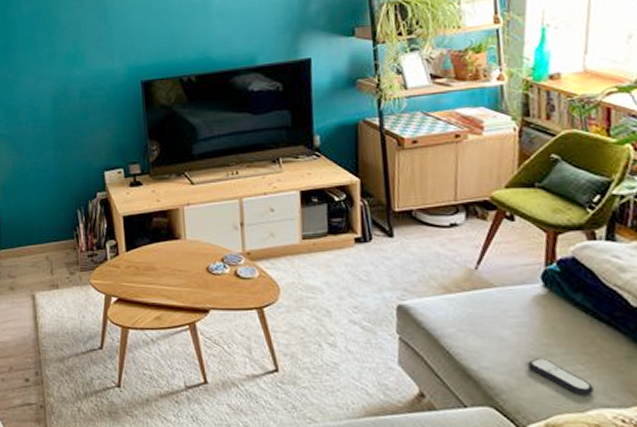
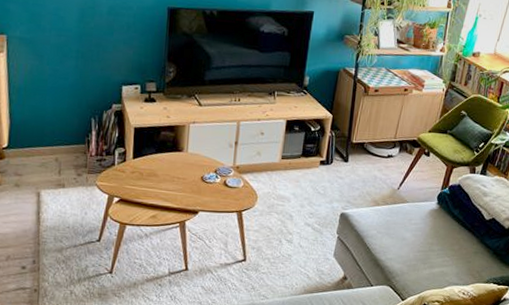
remote control: present [528,357,594,396] -> none [416,252,452,278]

